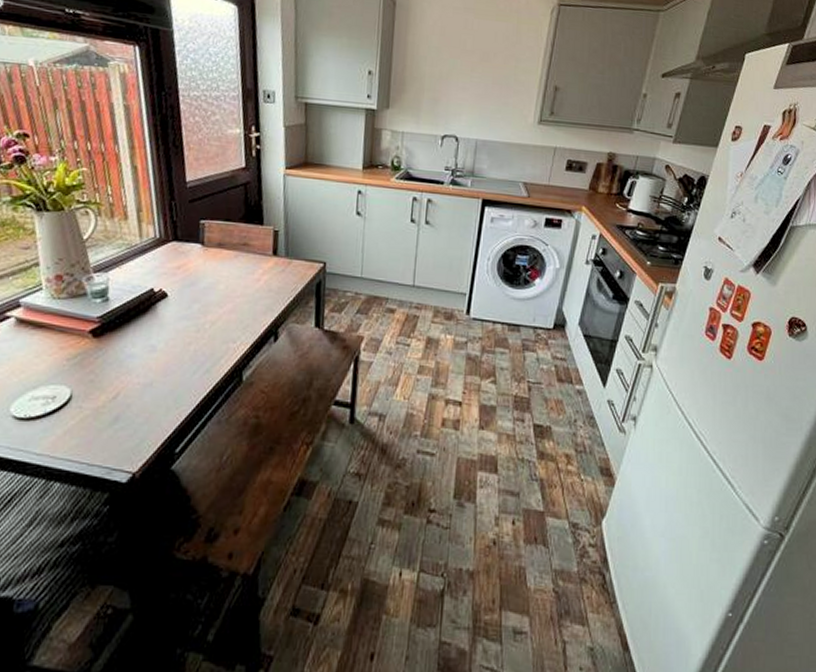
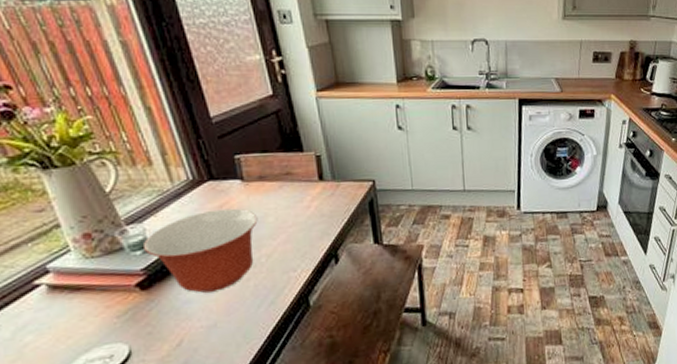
mixing bowl: none [104,269,210,350] -> present [144,208,258,293]

